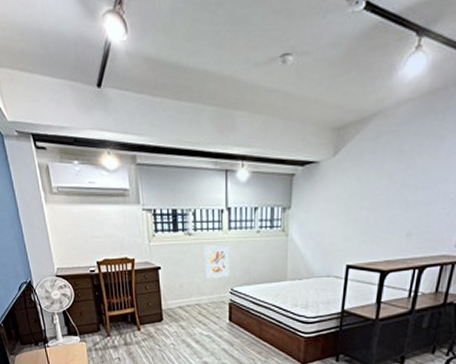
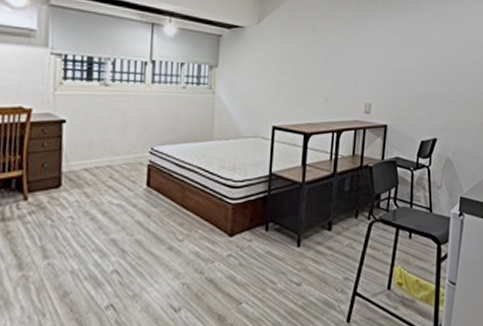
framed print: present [204,246,229,279] -> none [121,99,152,137]

